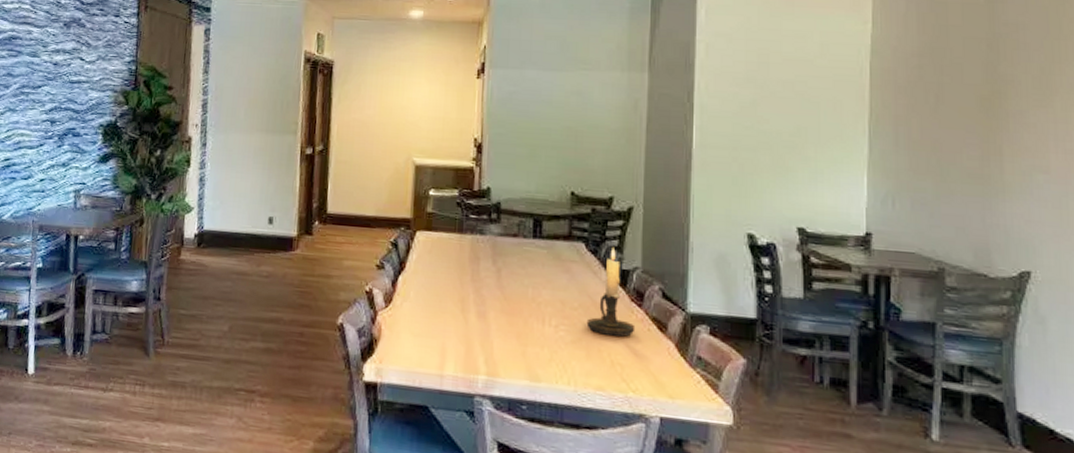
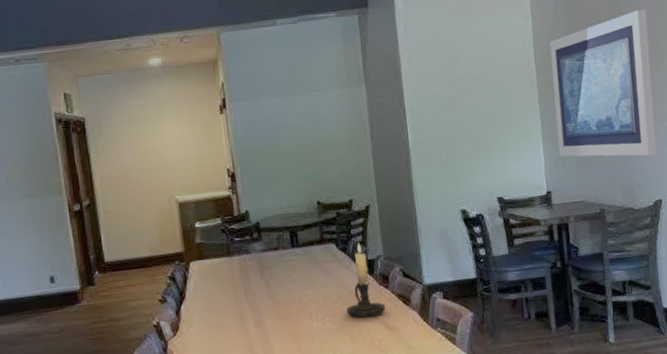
wall art: none [888,31,1035,214] -> present [549,9,657,157]

